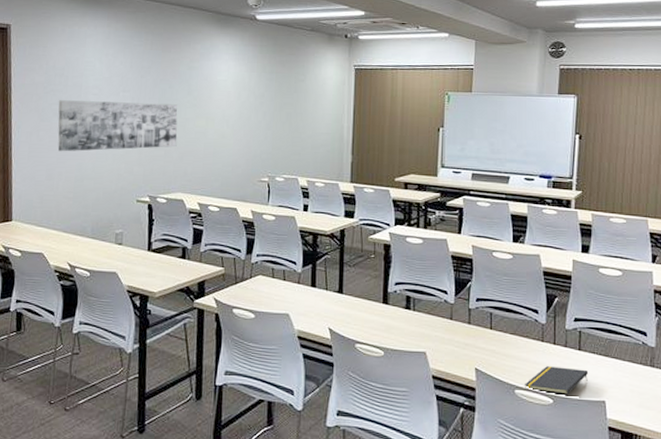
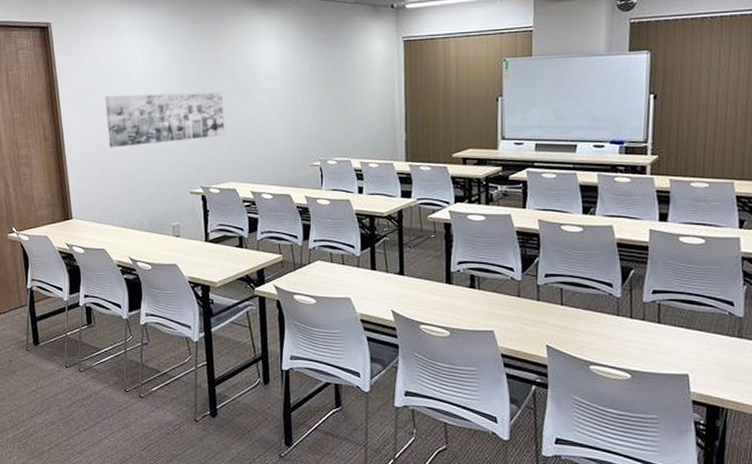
notepad: present [525,366,589,395] -> none [600,341,670,369]

